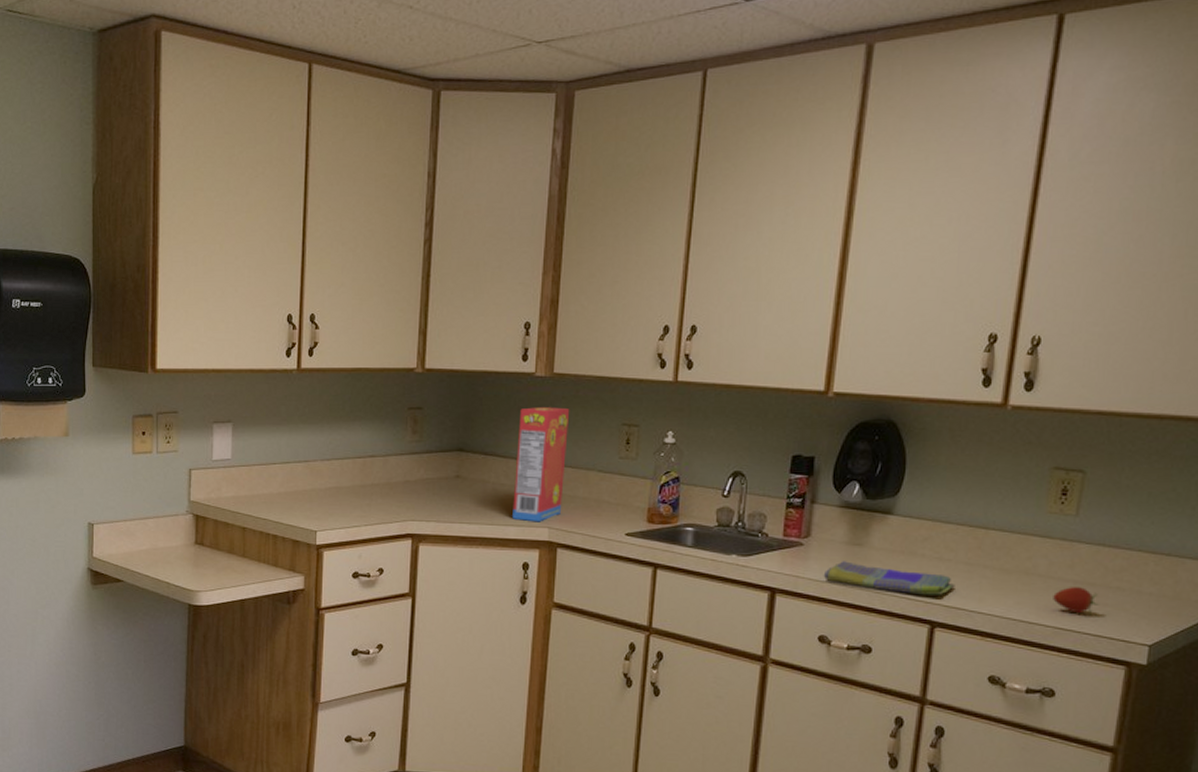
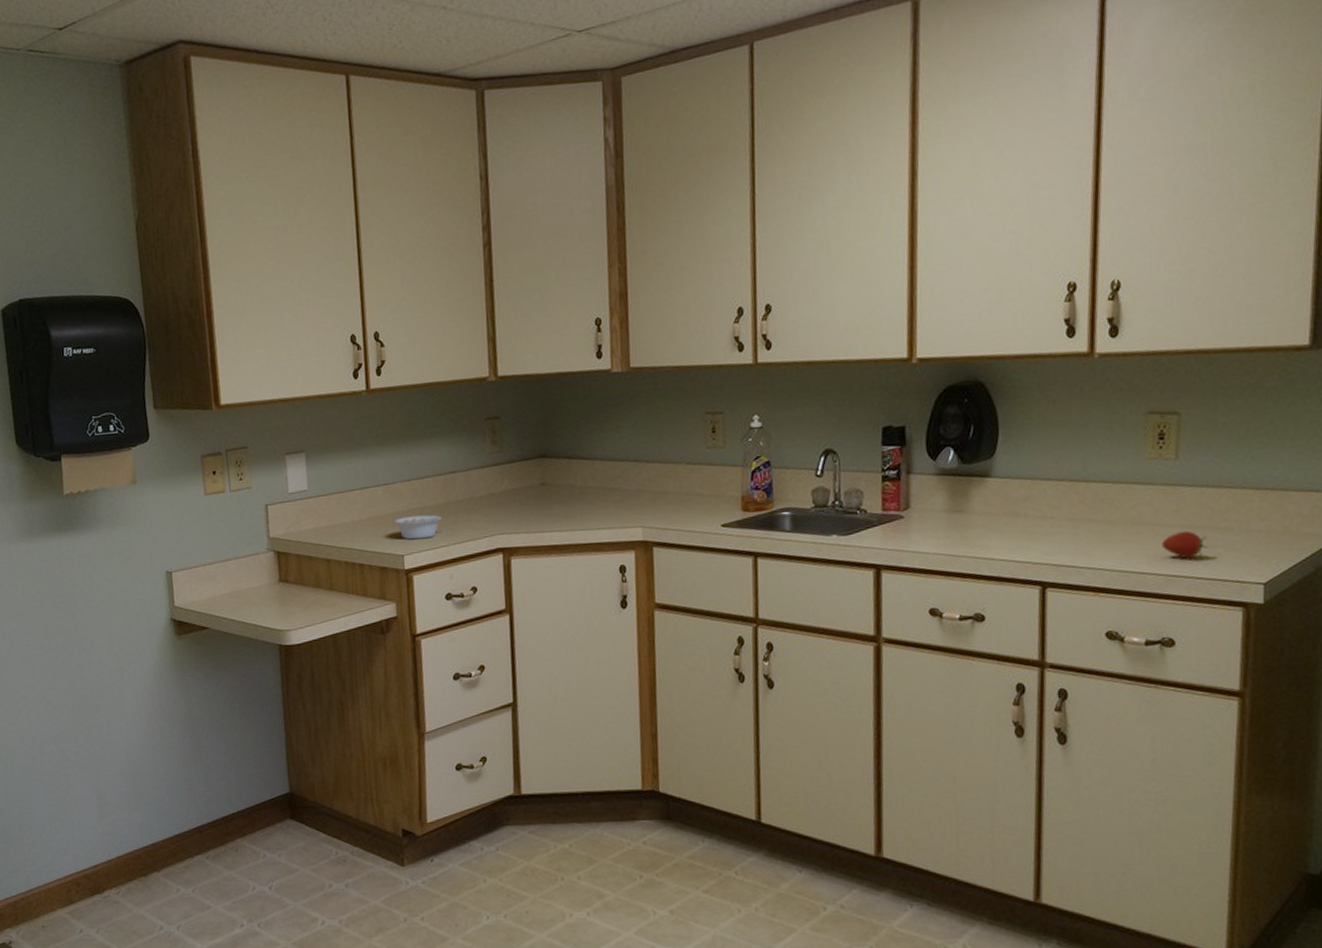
legume: none [310,494,366,517] -> present [393,513,451,540]
cereal box: present [512,407,570,522] -> none [600,402,654,523]
dish towel: present [823,561,955,595] -> none [927,529,1062,557]

